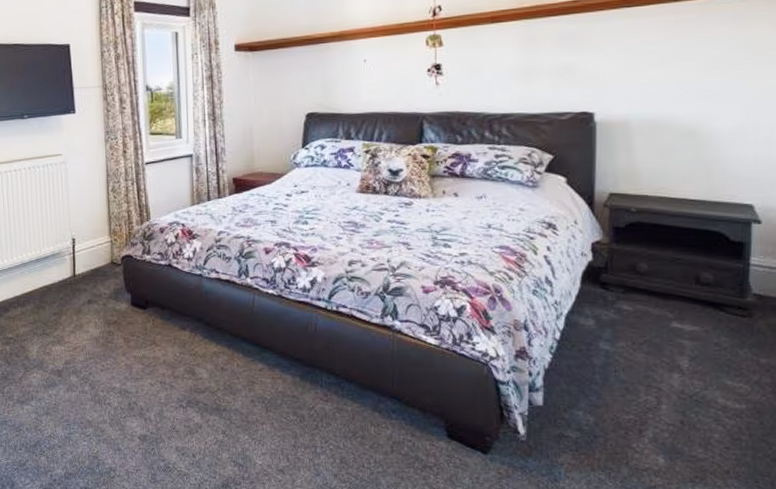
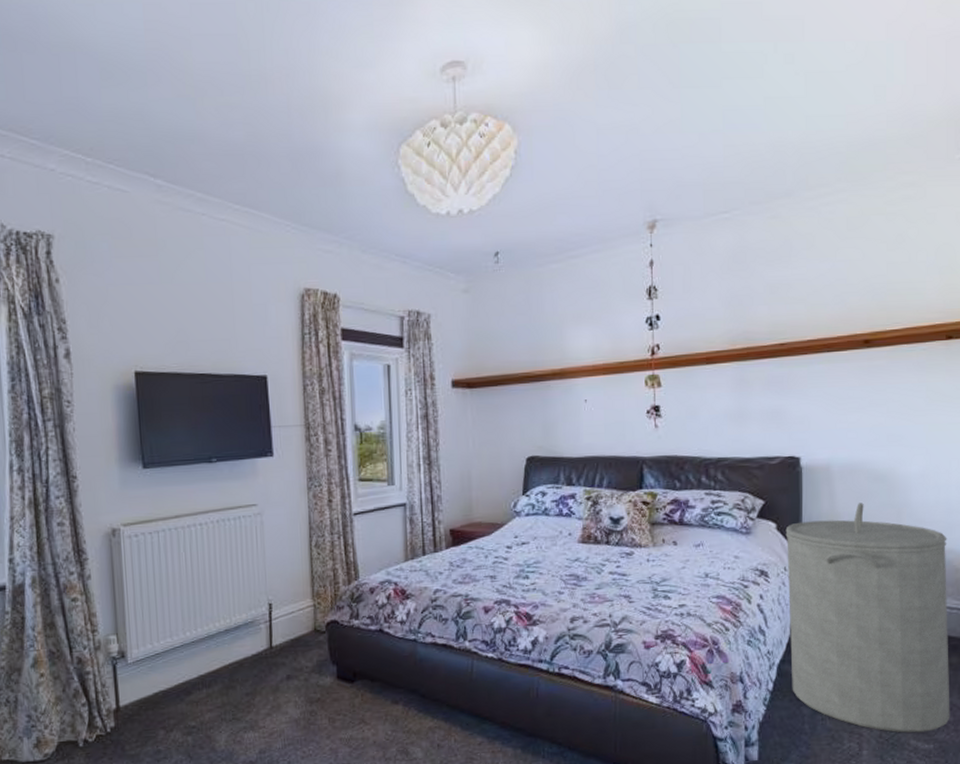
laundry hamper: none [576,158,768,392] -> present [785,503,950,733]

